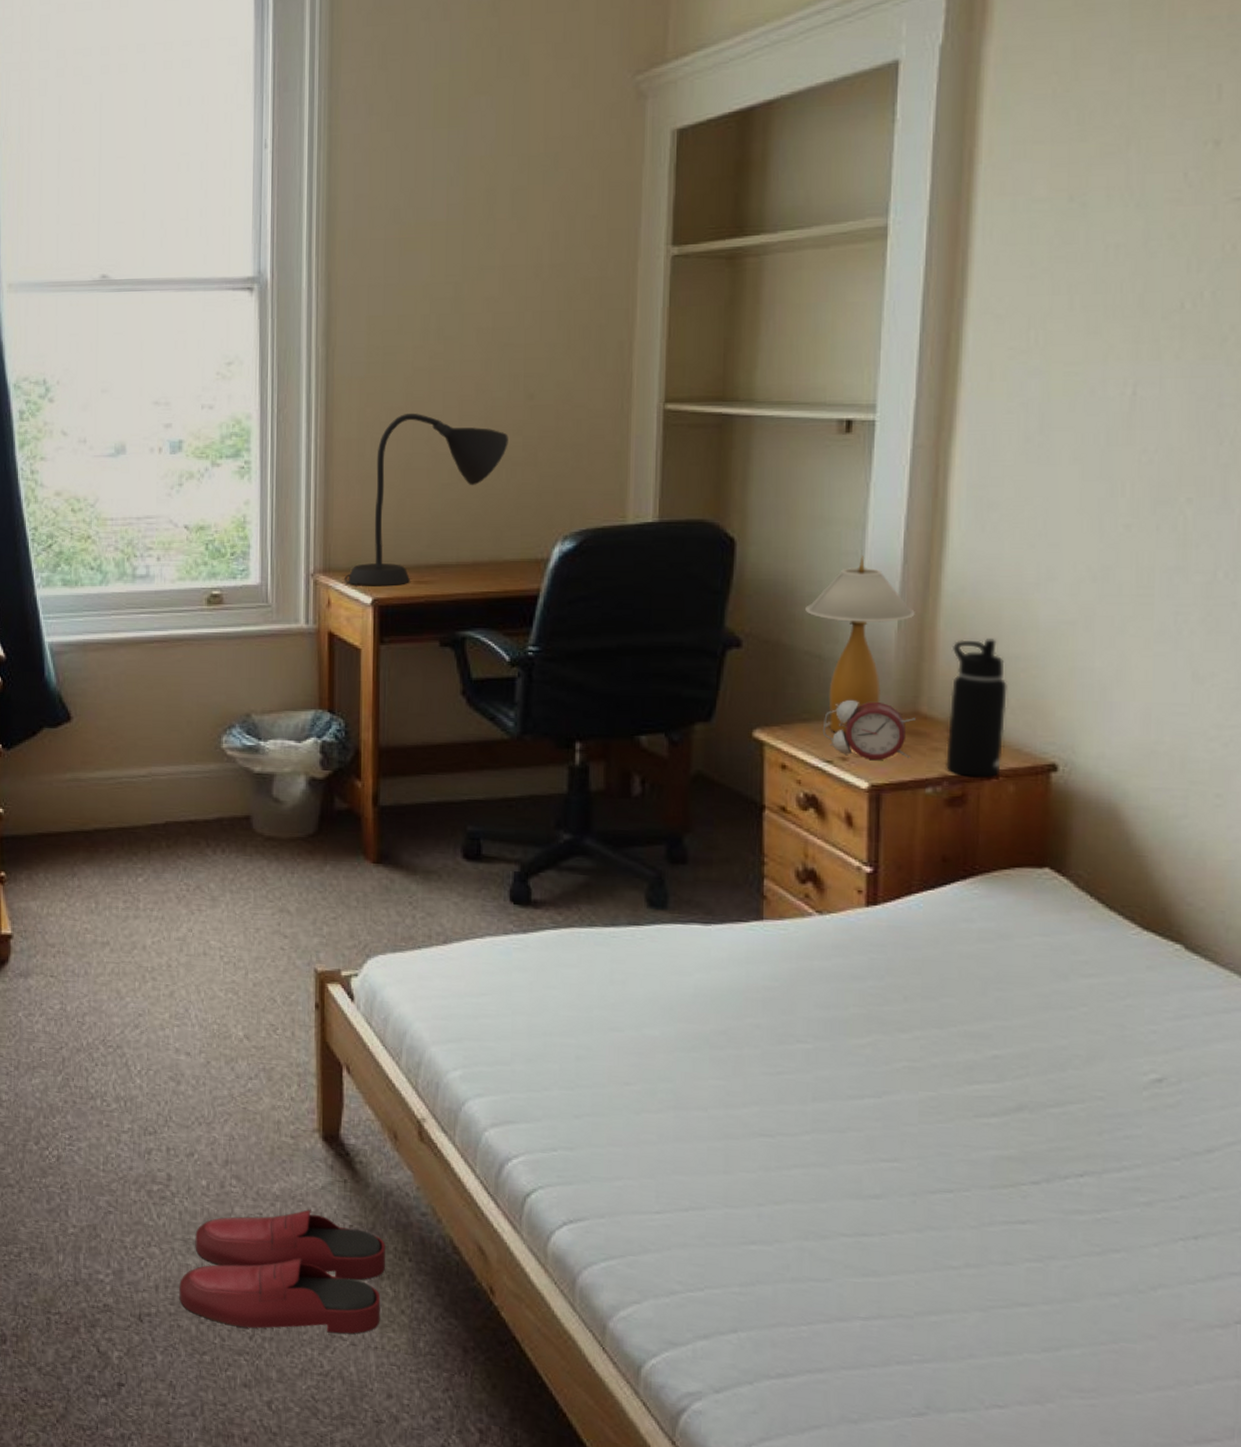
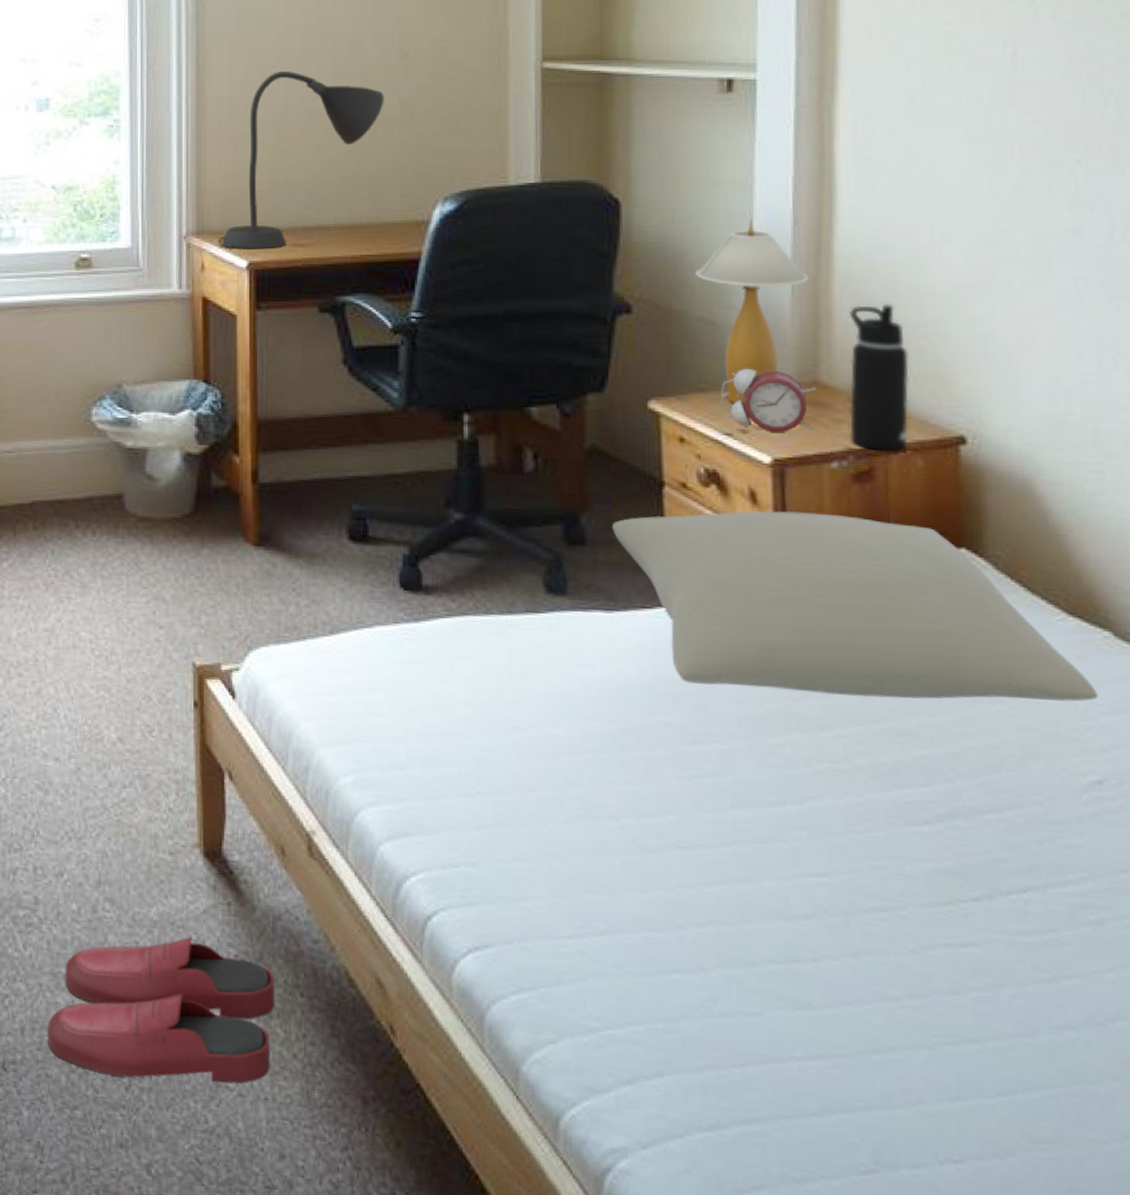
pillow: none [713,833,1165,1008] -> present [612,511,1098,702]

